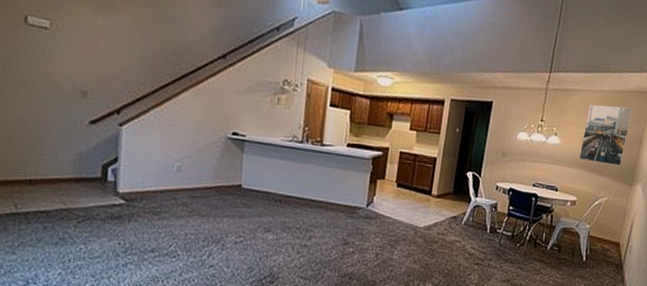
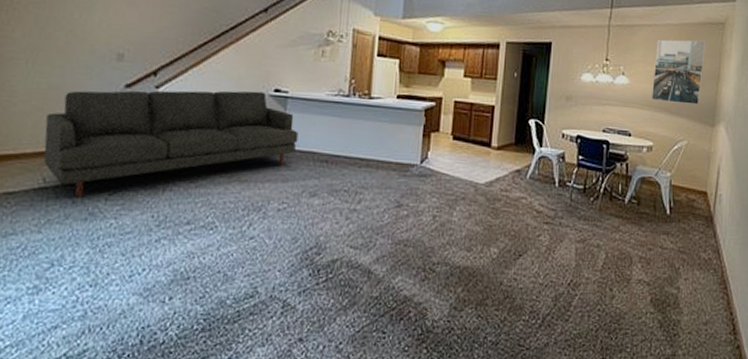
sofa: none [14,124,255,225] -> present [43,90,299,199]

